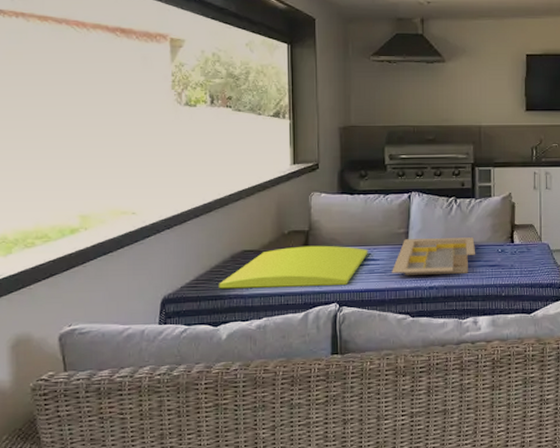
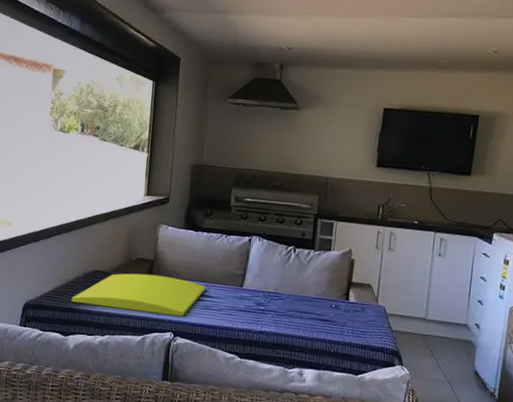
serving tray: present [392,237,475,275] -> none [225,281,309,324]

